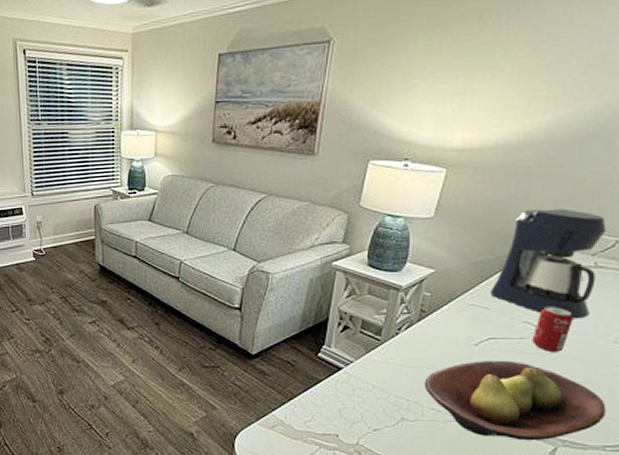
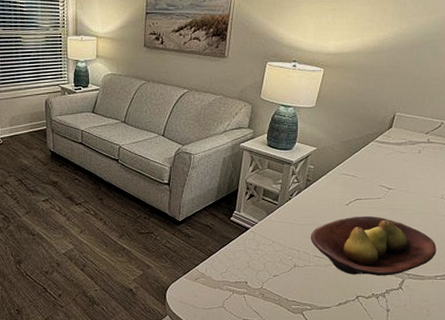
coffee maker: present [489,208,606,319] -> none [356,99,435,182]
beverage can: present [532,305,573,352] -> none [386,172,414,208]

